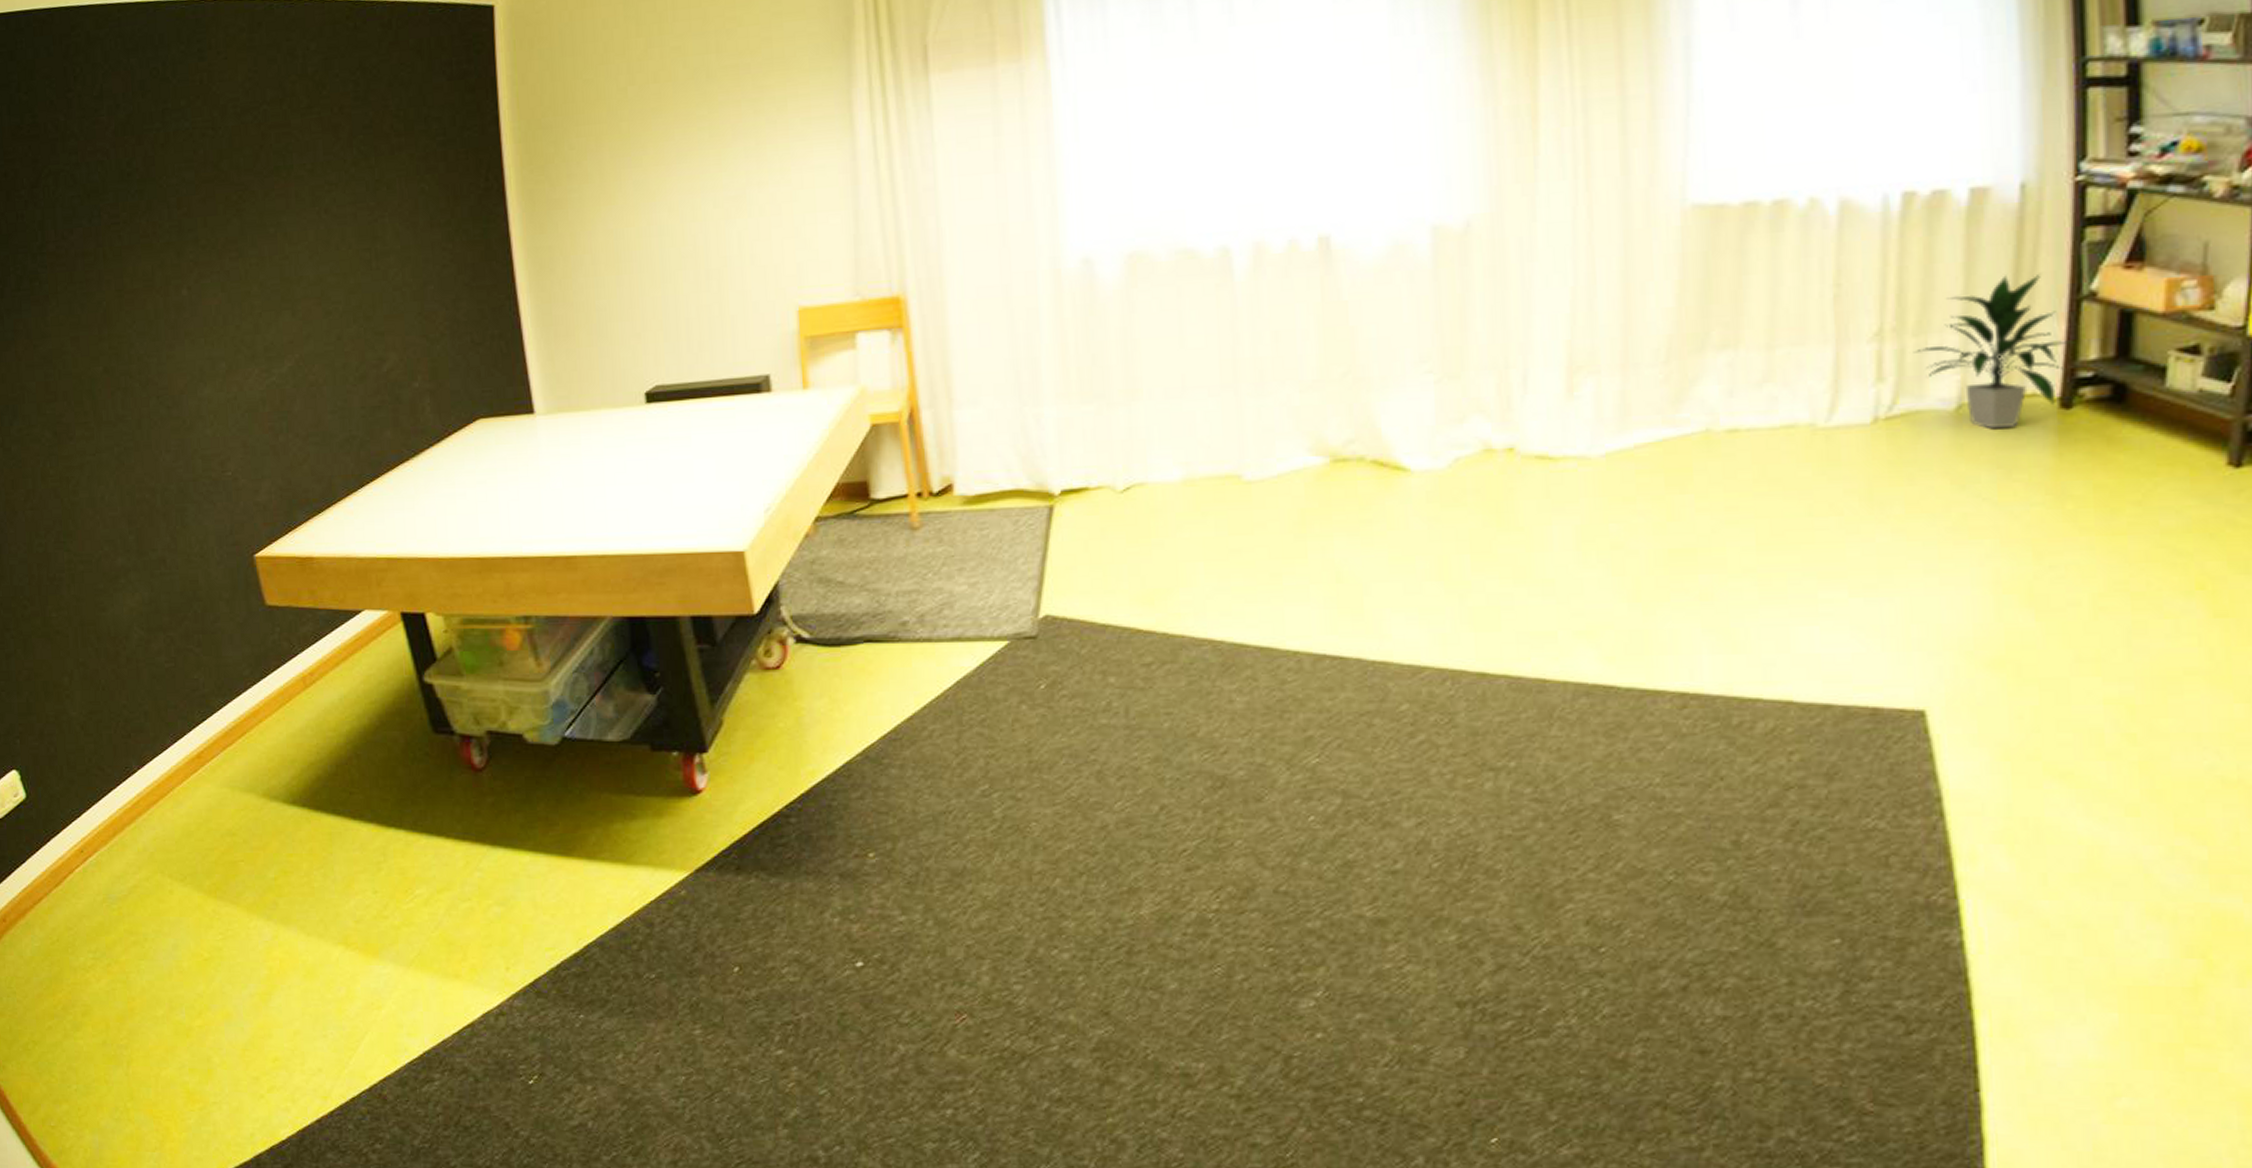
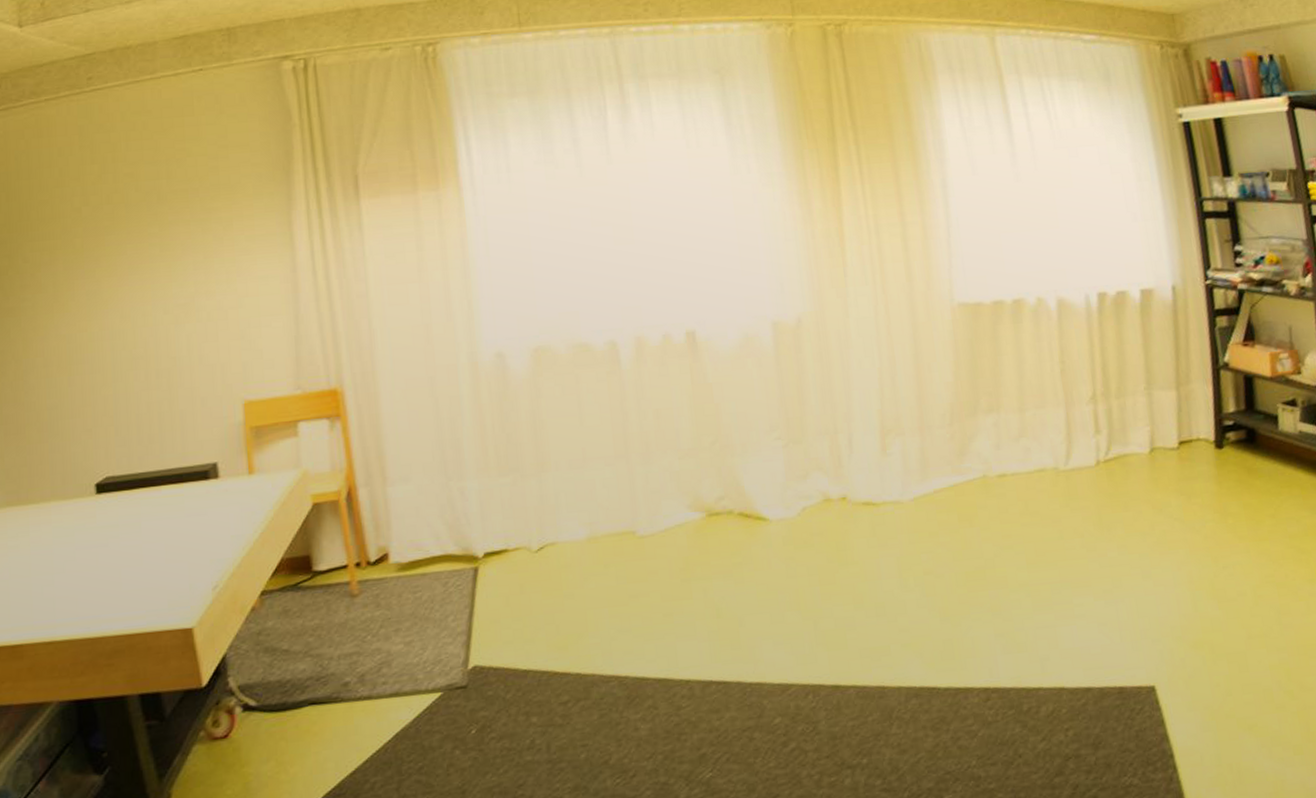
indoor plant: present [1913,273,2076,430] -> none [1117,350,1220,467]

